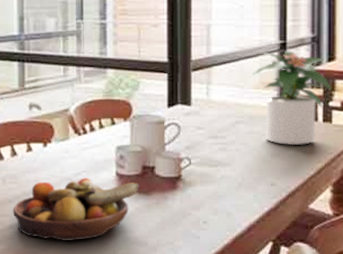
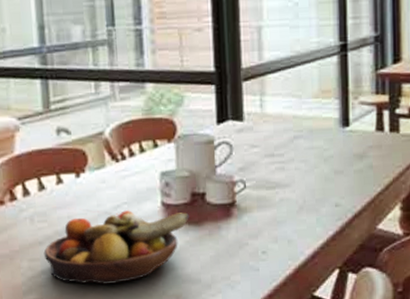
potted plant: present [251,50,333,146] -> none [309,52,399,161]

